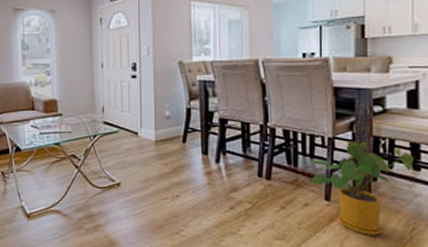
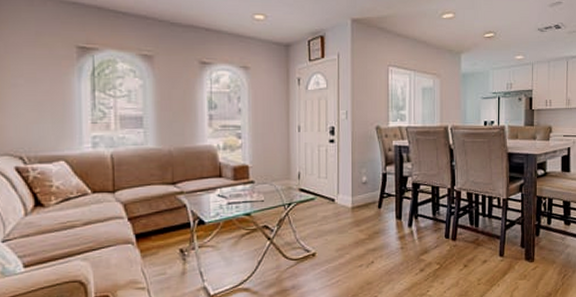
house plant: present [309,141,414,235] -> none [488,201,566,285]

